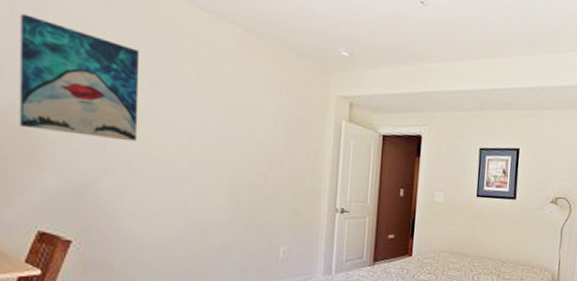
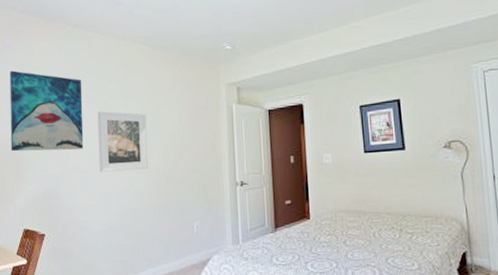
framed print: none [158,97,230,180] -> present [97,111,148,173]

